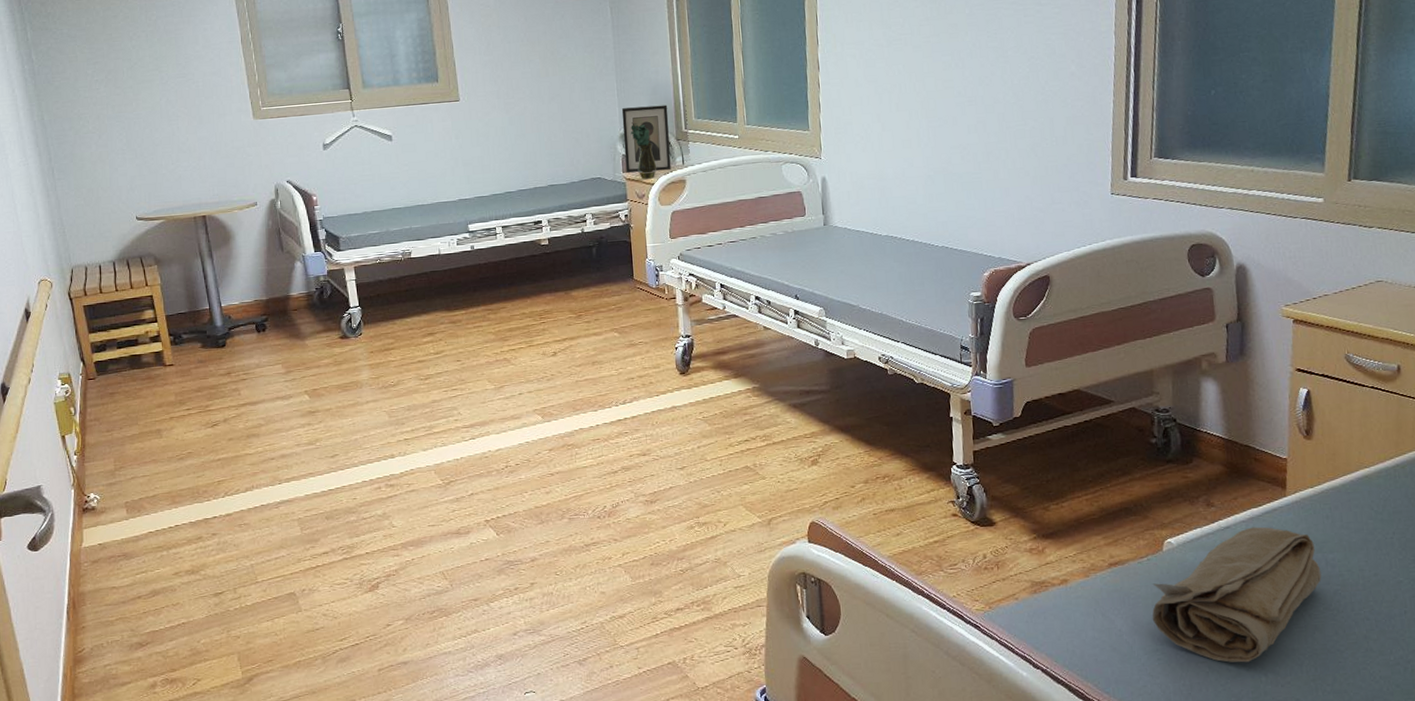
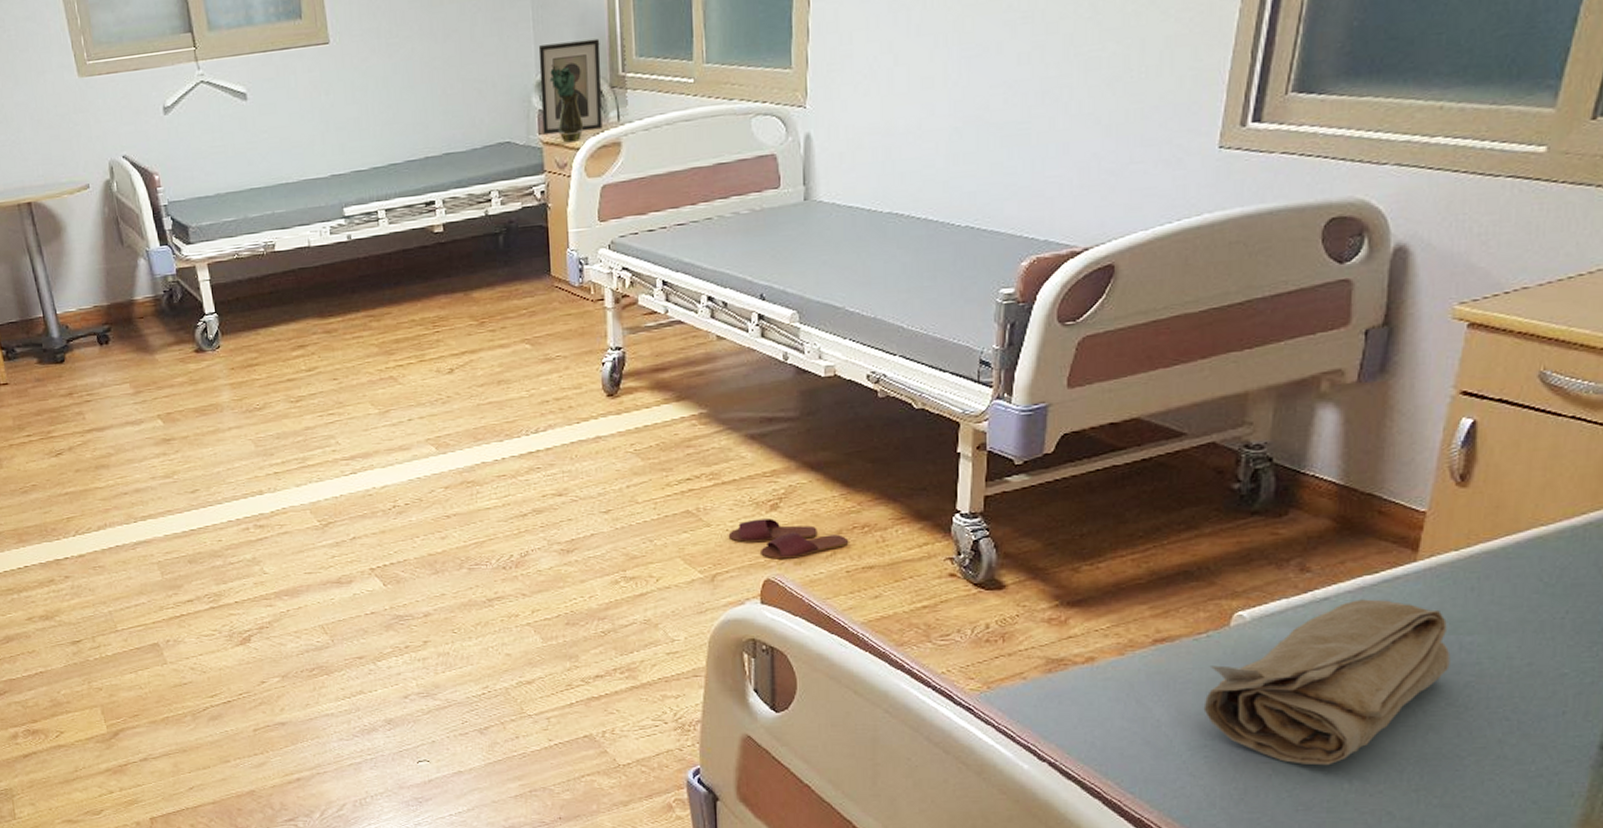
slippers: none [780,472,874,505] -> present [728,518,849,559]

